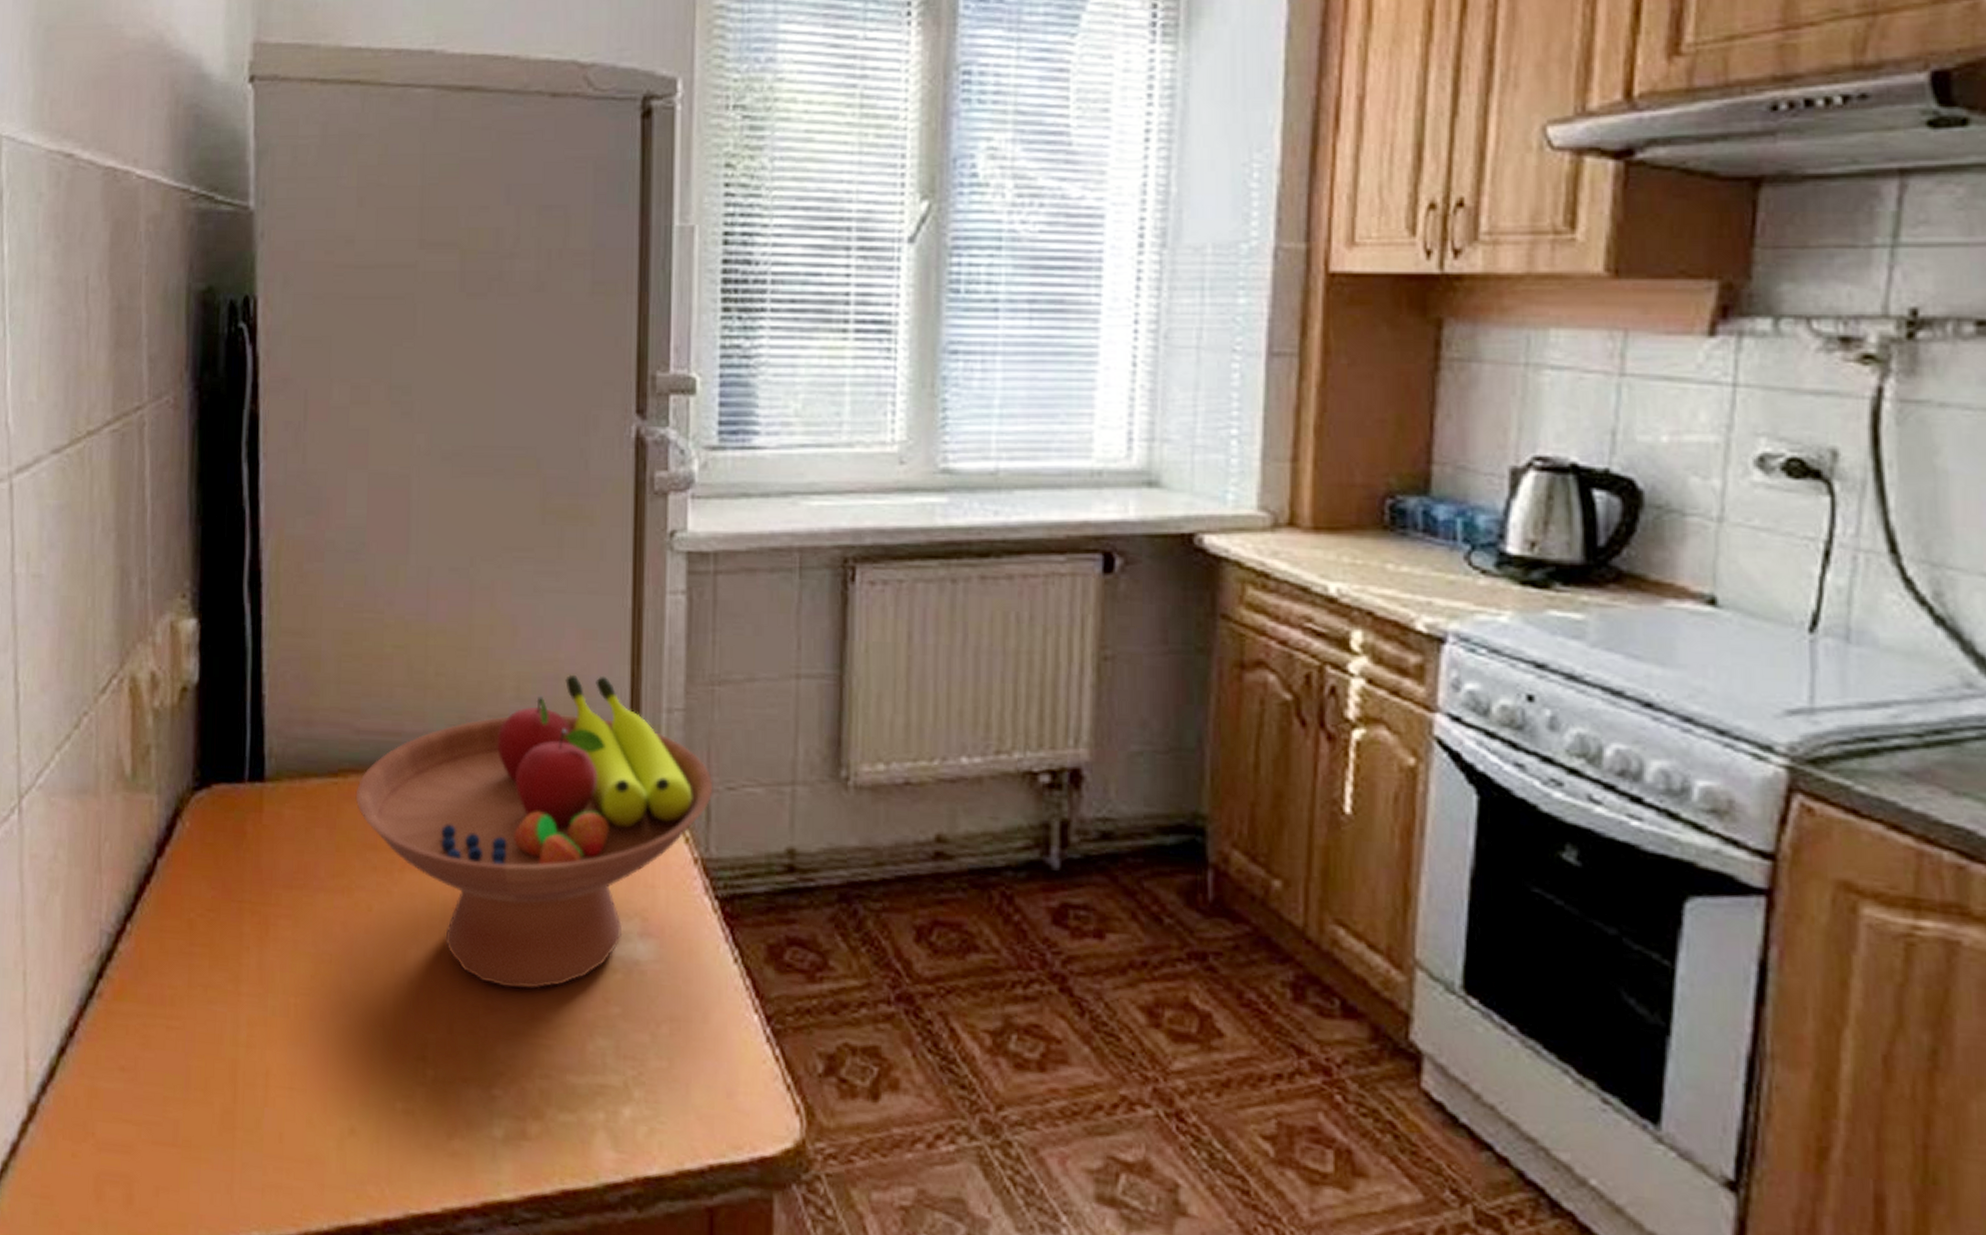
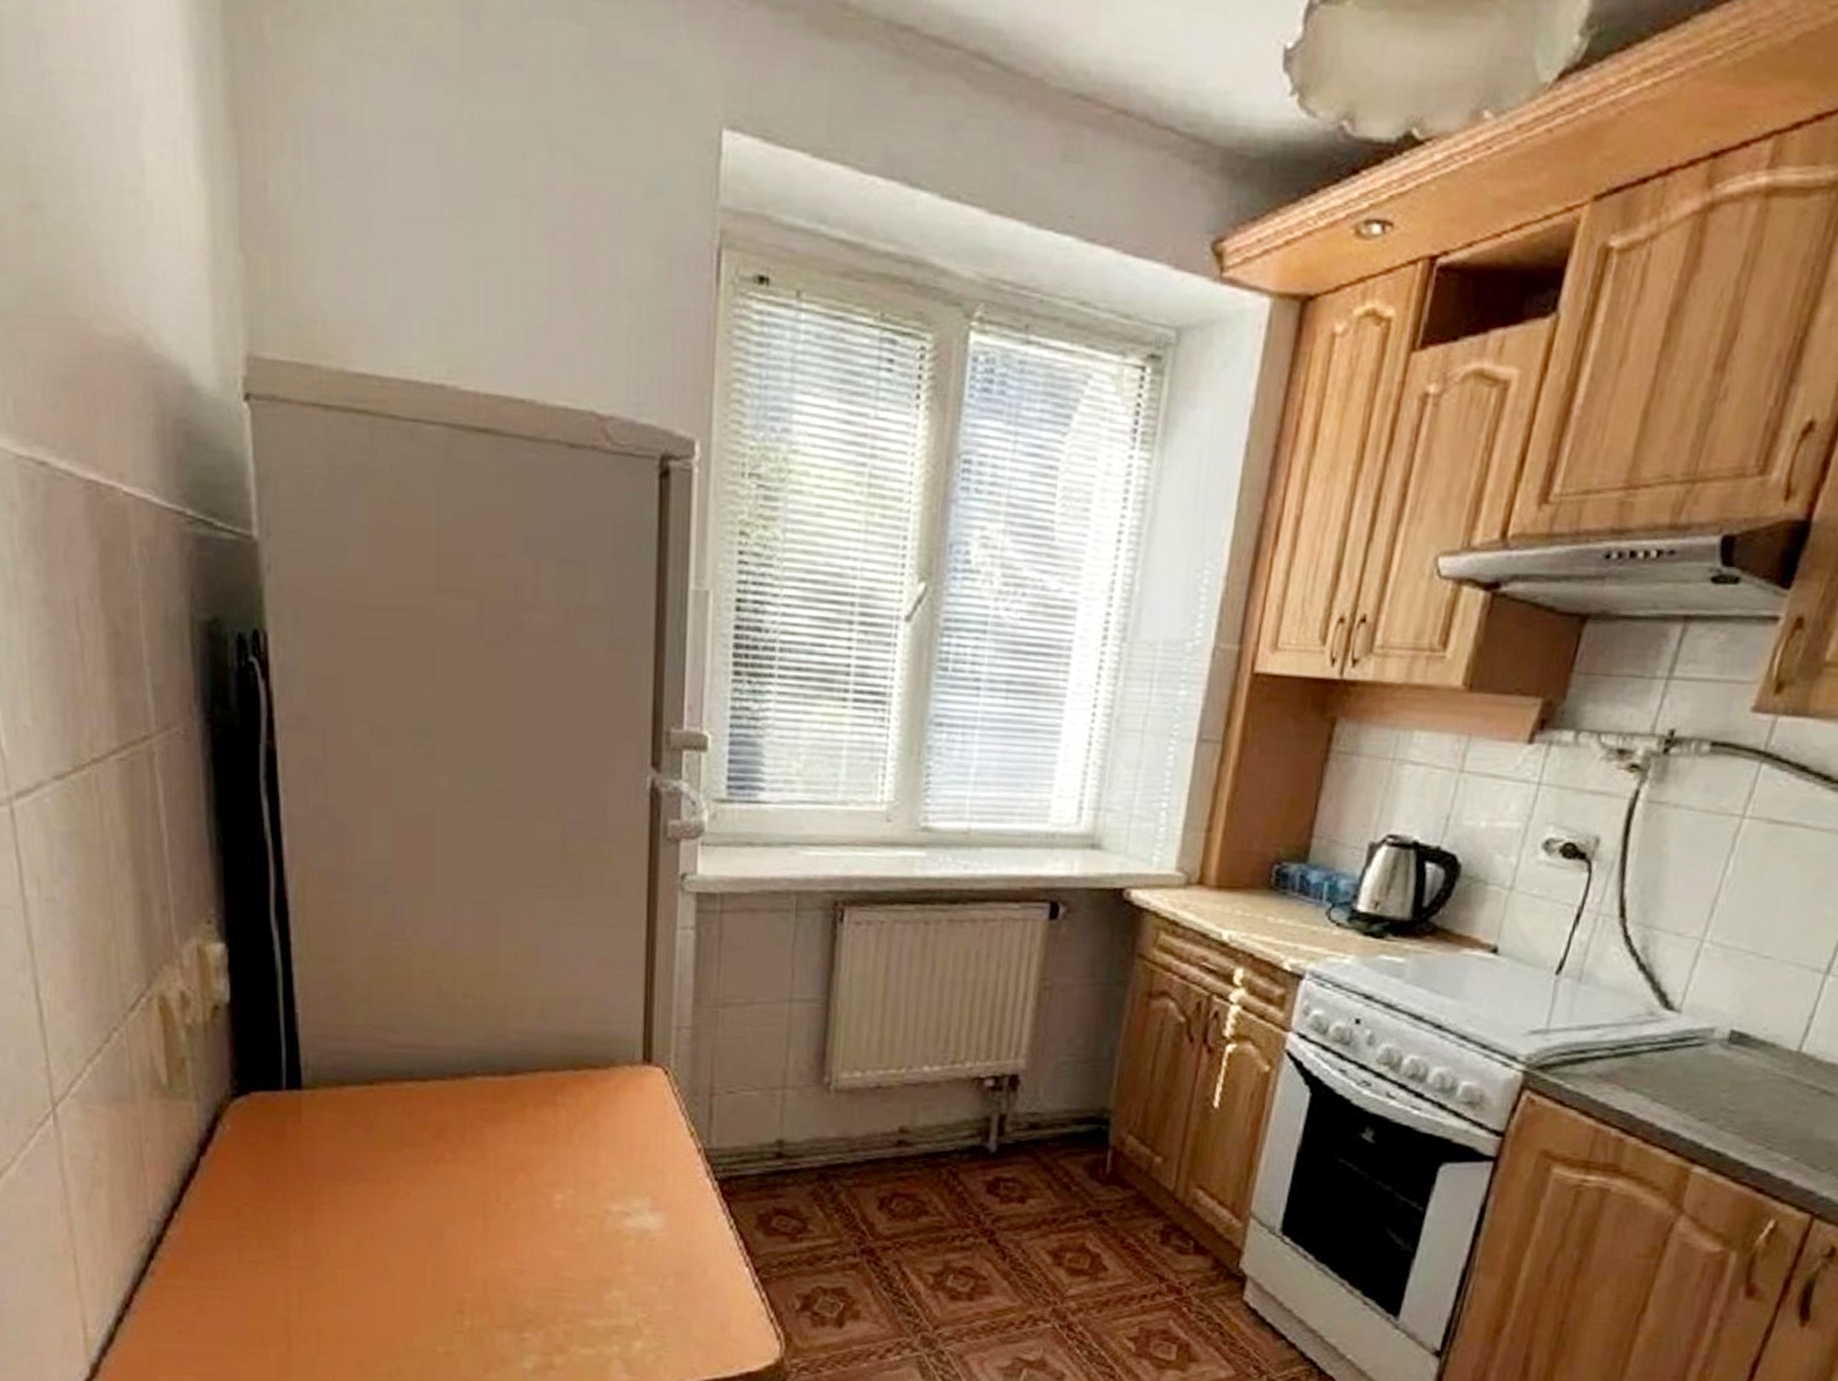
fruit bowl: present [355,674,713,989] -> none [391,997,716,1255]

